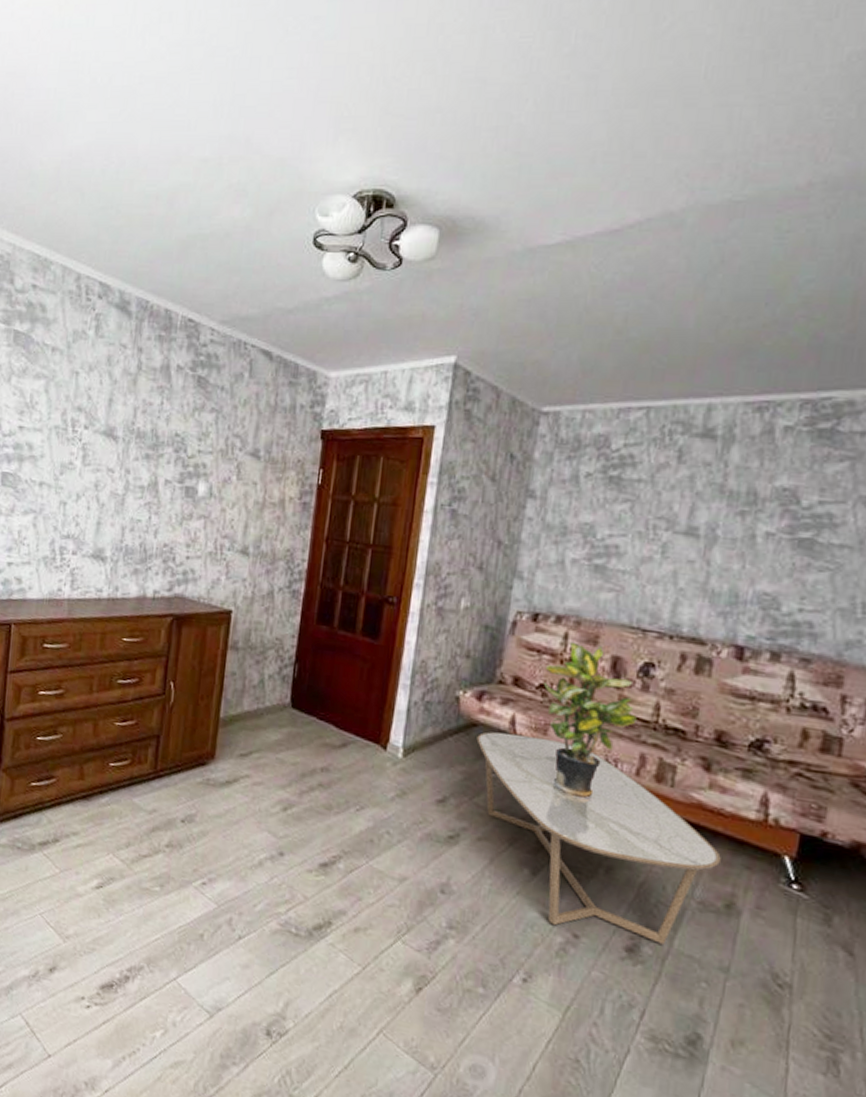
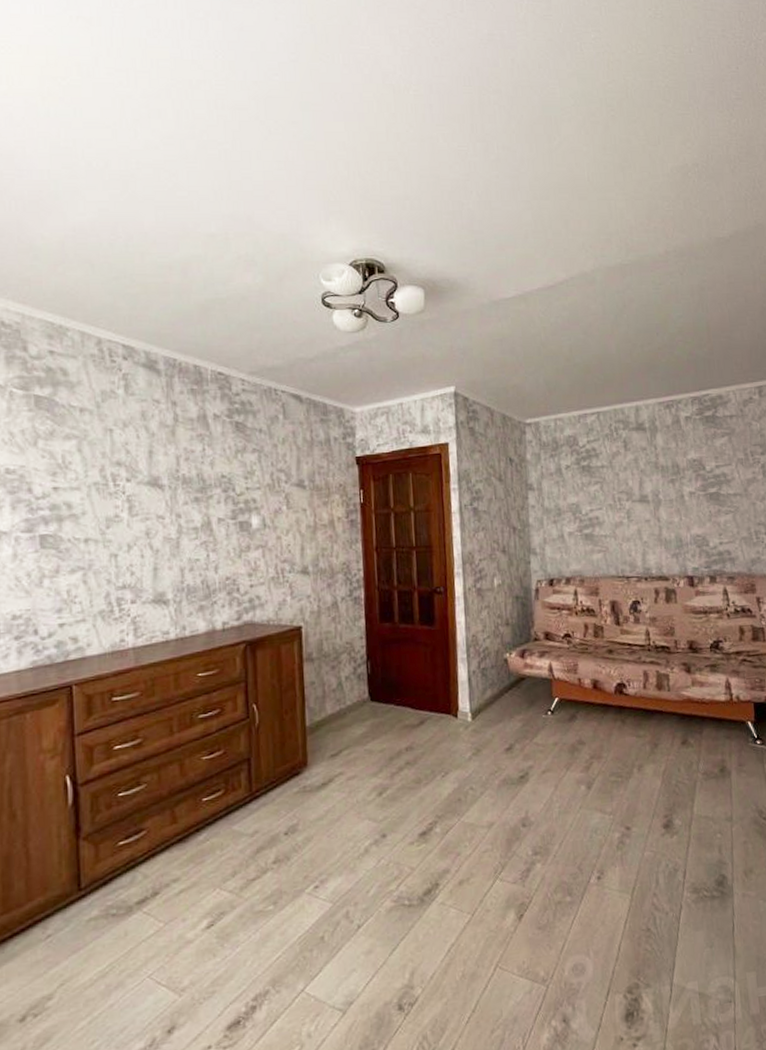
coffee table: present [476,731,721,945] -> none [526,676,710,825]
potted plant: present [543,641,637,798] -> none [565,596,636,717]

